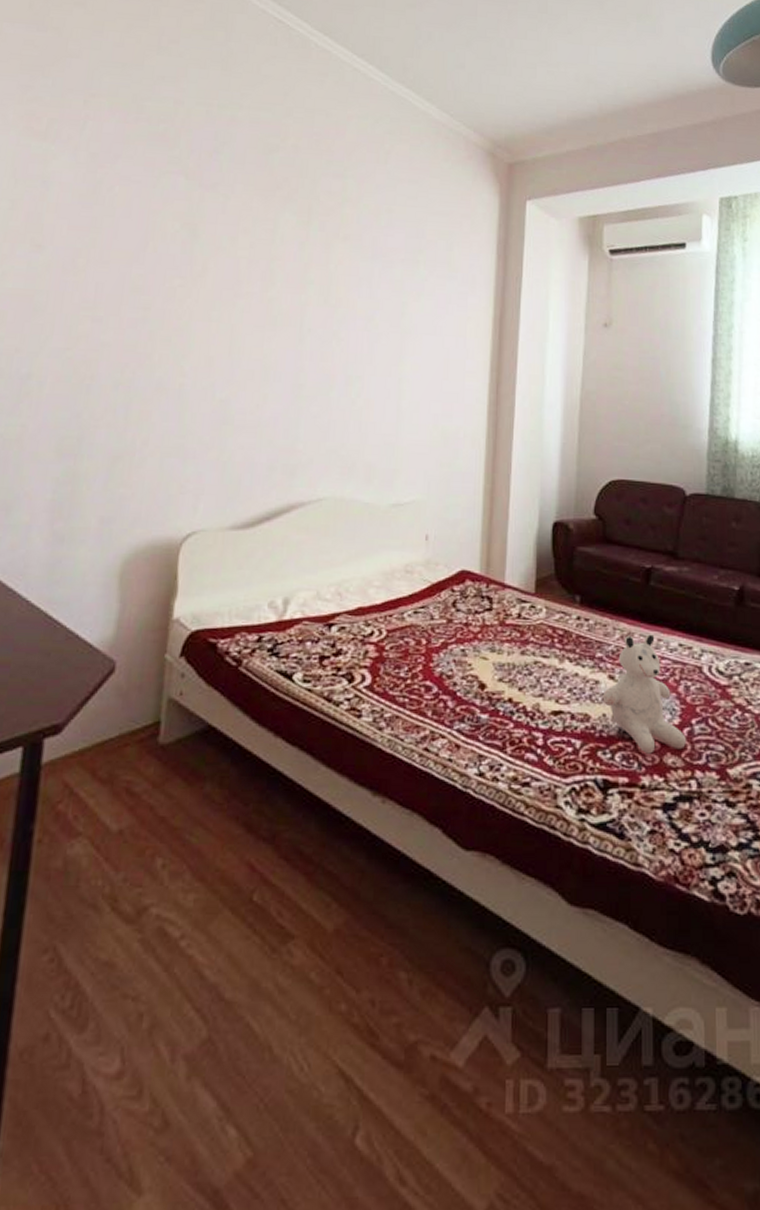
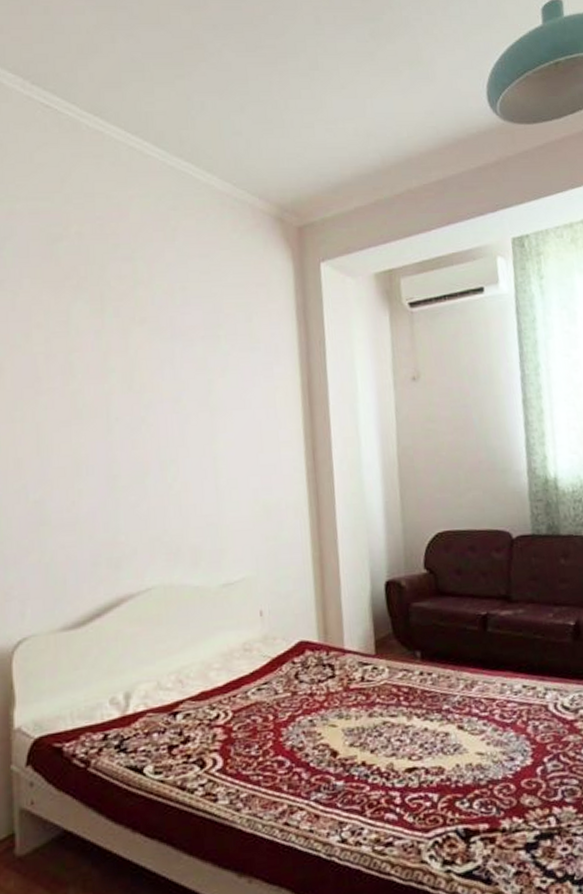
stuffed animal: present [602,634,686,754] -> none [454,680,541,798]

